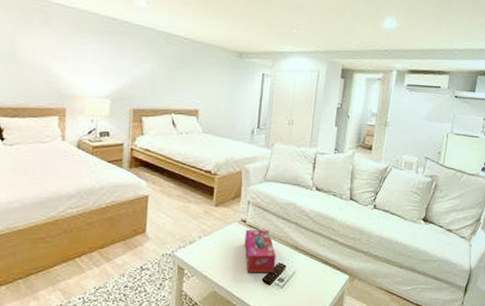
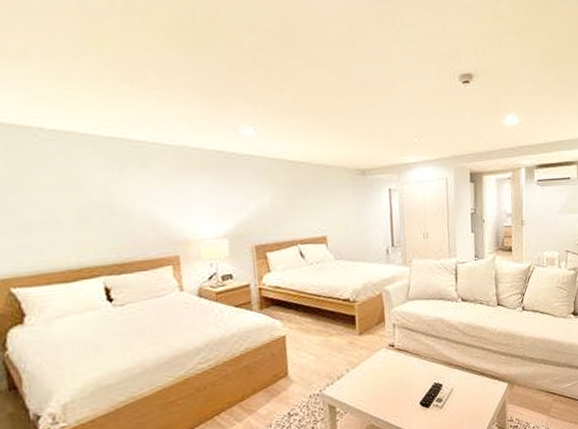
tissue box: present [244,230,277,273] -> none [395,351,432,399]

